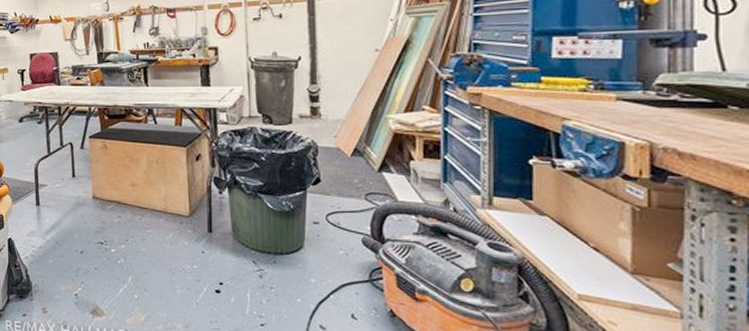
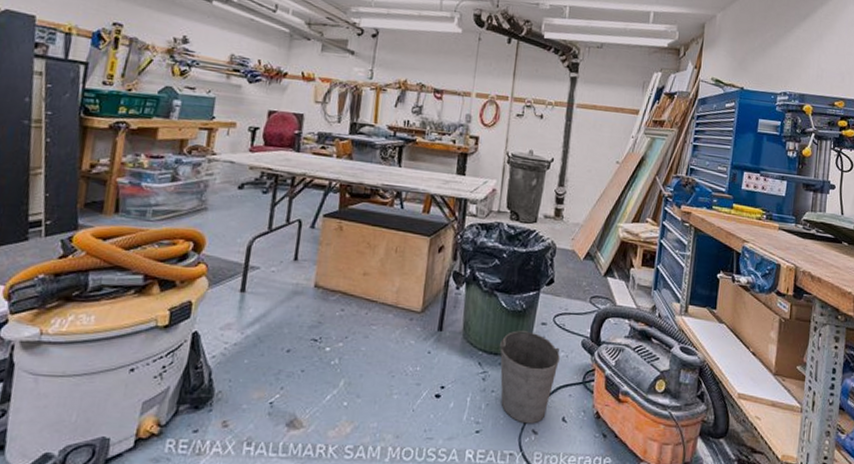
bucket: none [272,230,339,320] -> present [500,330,560,424]

